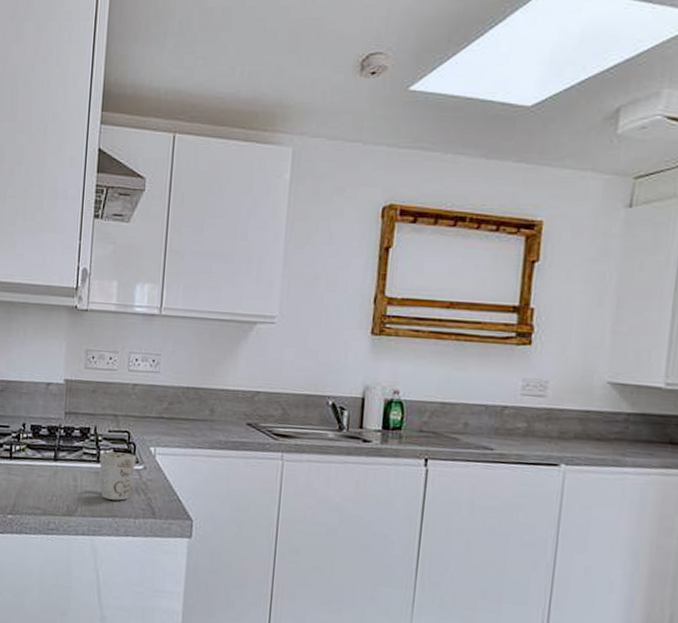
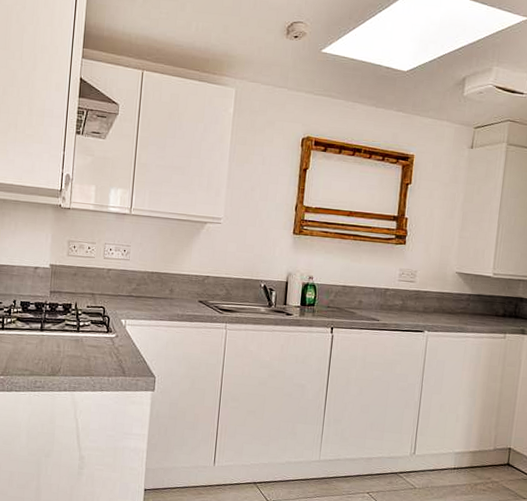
mug: present [99,451,136,501] -> none [79,323,110,363]

